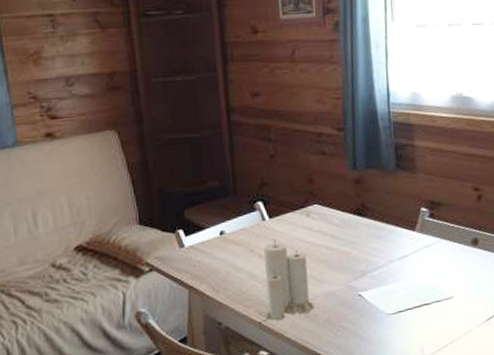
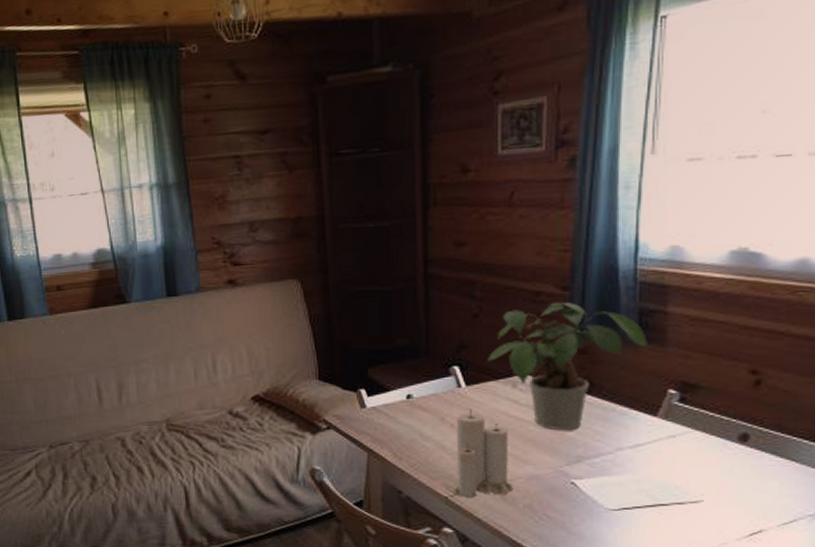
potted plant: none [285,141,403,251] -> present [488,302,647,431]

